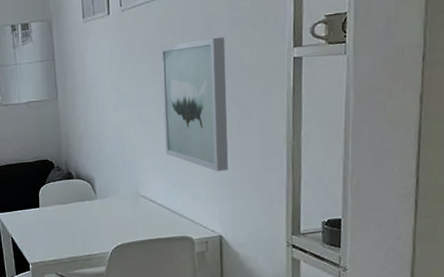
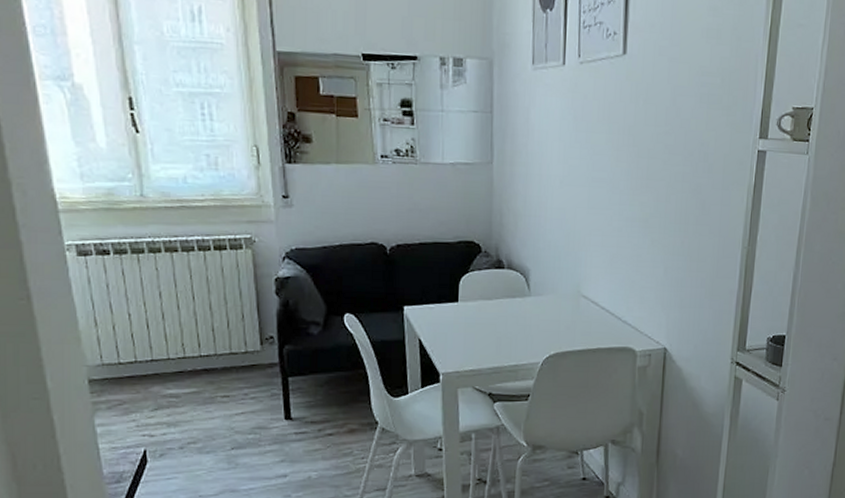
wall art: present [160,37,228,171] -> none [614,114,691,273]

